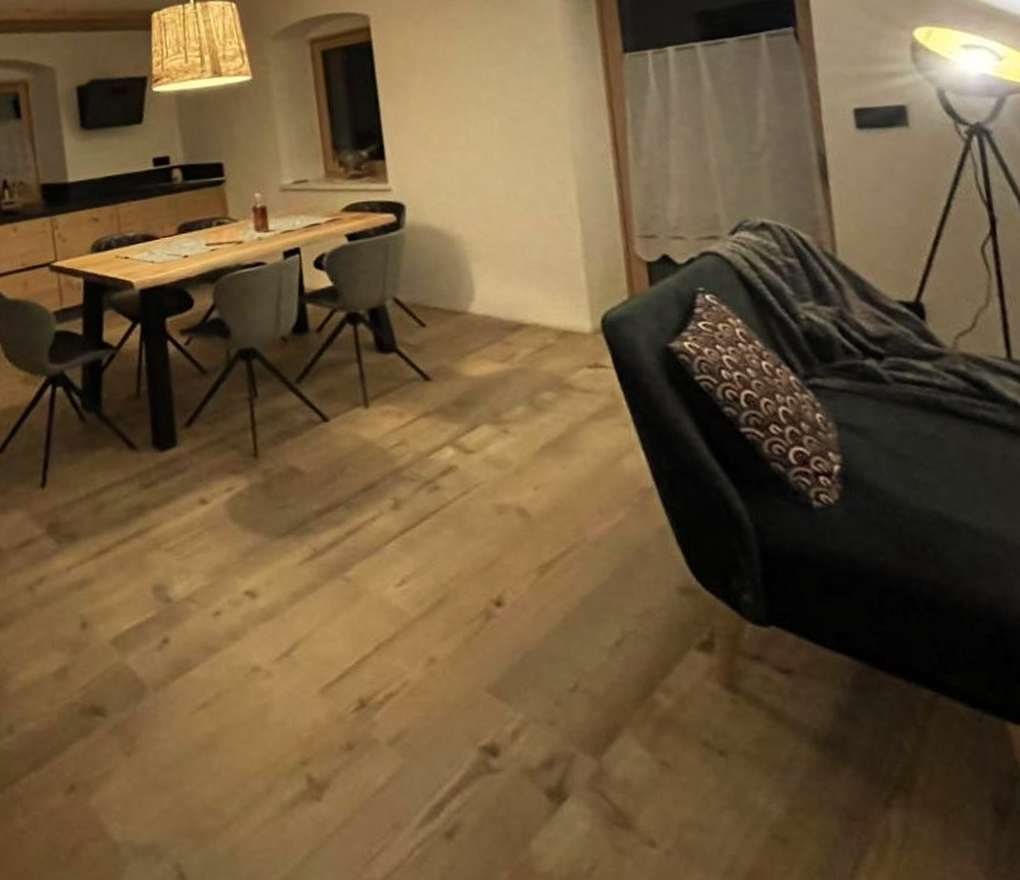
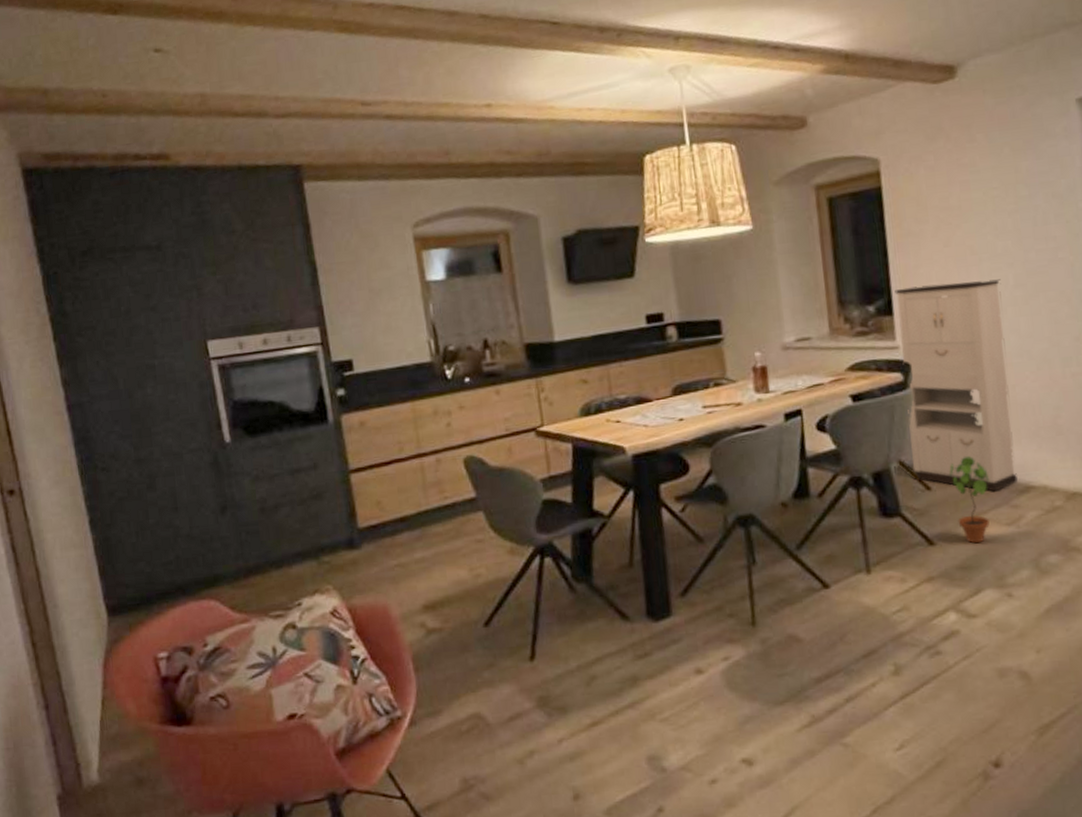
cabinet: none [386,126,510,329] -> present [895,279,1018,492]
potted plant: none [443,294,484,380] -> present [949,456,990,544]

